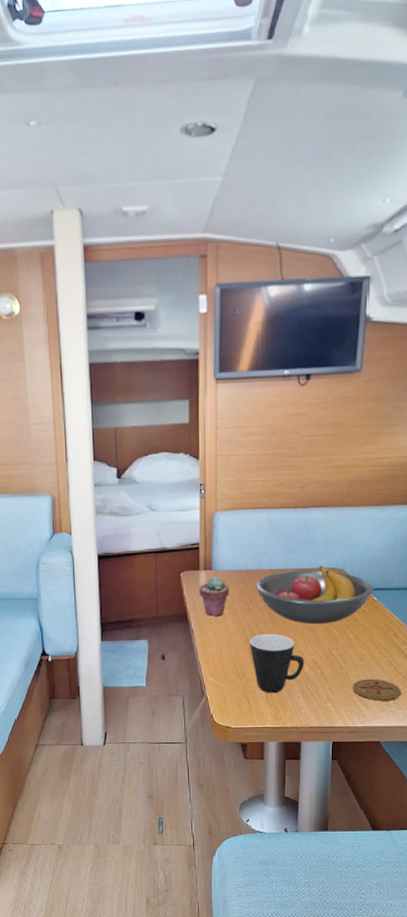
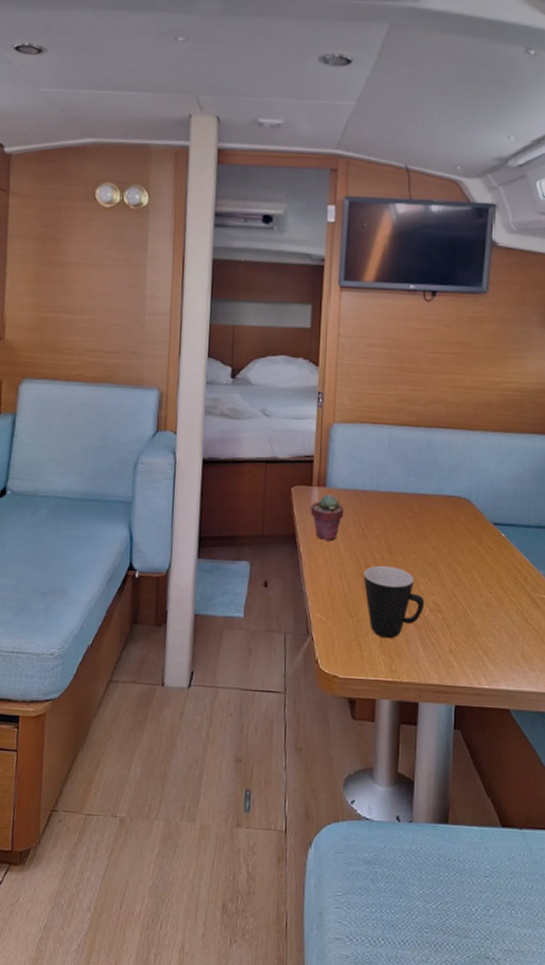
fruit bowl: present [256,565,373,625] -> none [373,492,501,560]
coaster: present [352,678,401,701] -> none [478,629,533,659]

